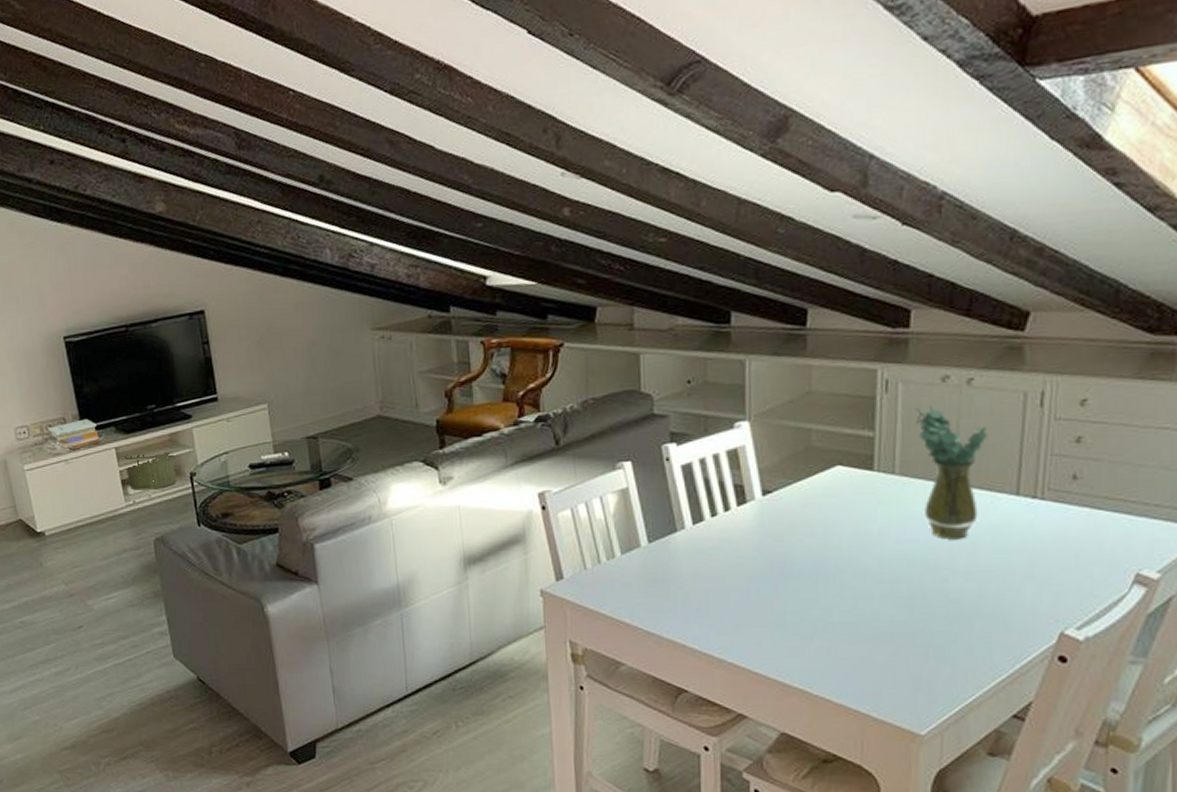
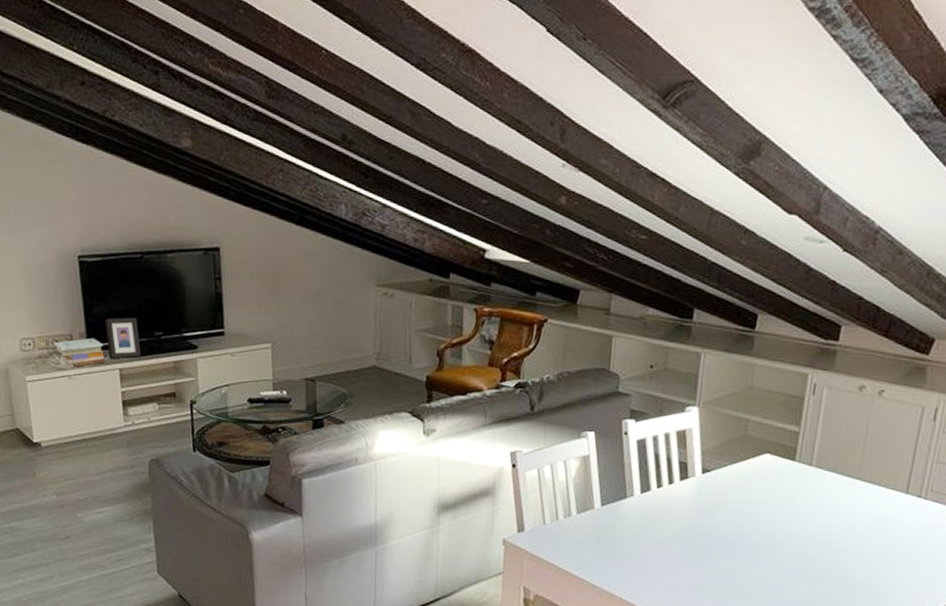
picture frame: none [95,393,136,438] -> present [104,317,141,359]
basket: present [123,453,176,491] -> none [126,376,177,413]
vase: present [915,406,987,539] -> none [832,410,890,526]

